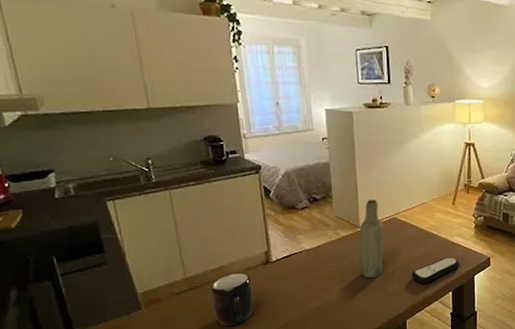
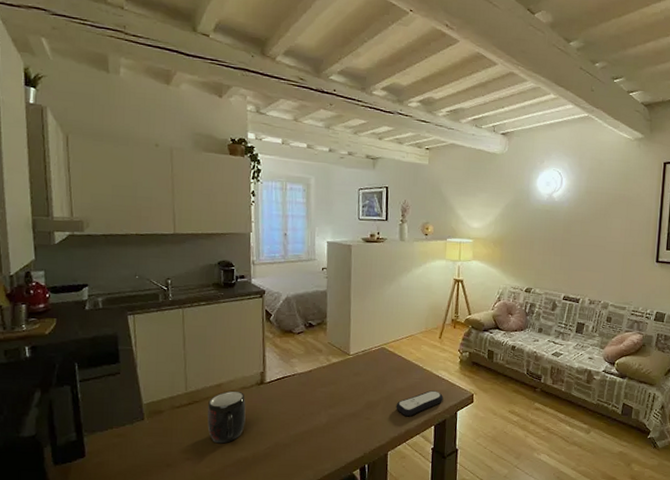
bottle: present [359,200,384,279] -> none [347,329,372,407]

